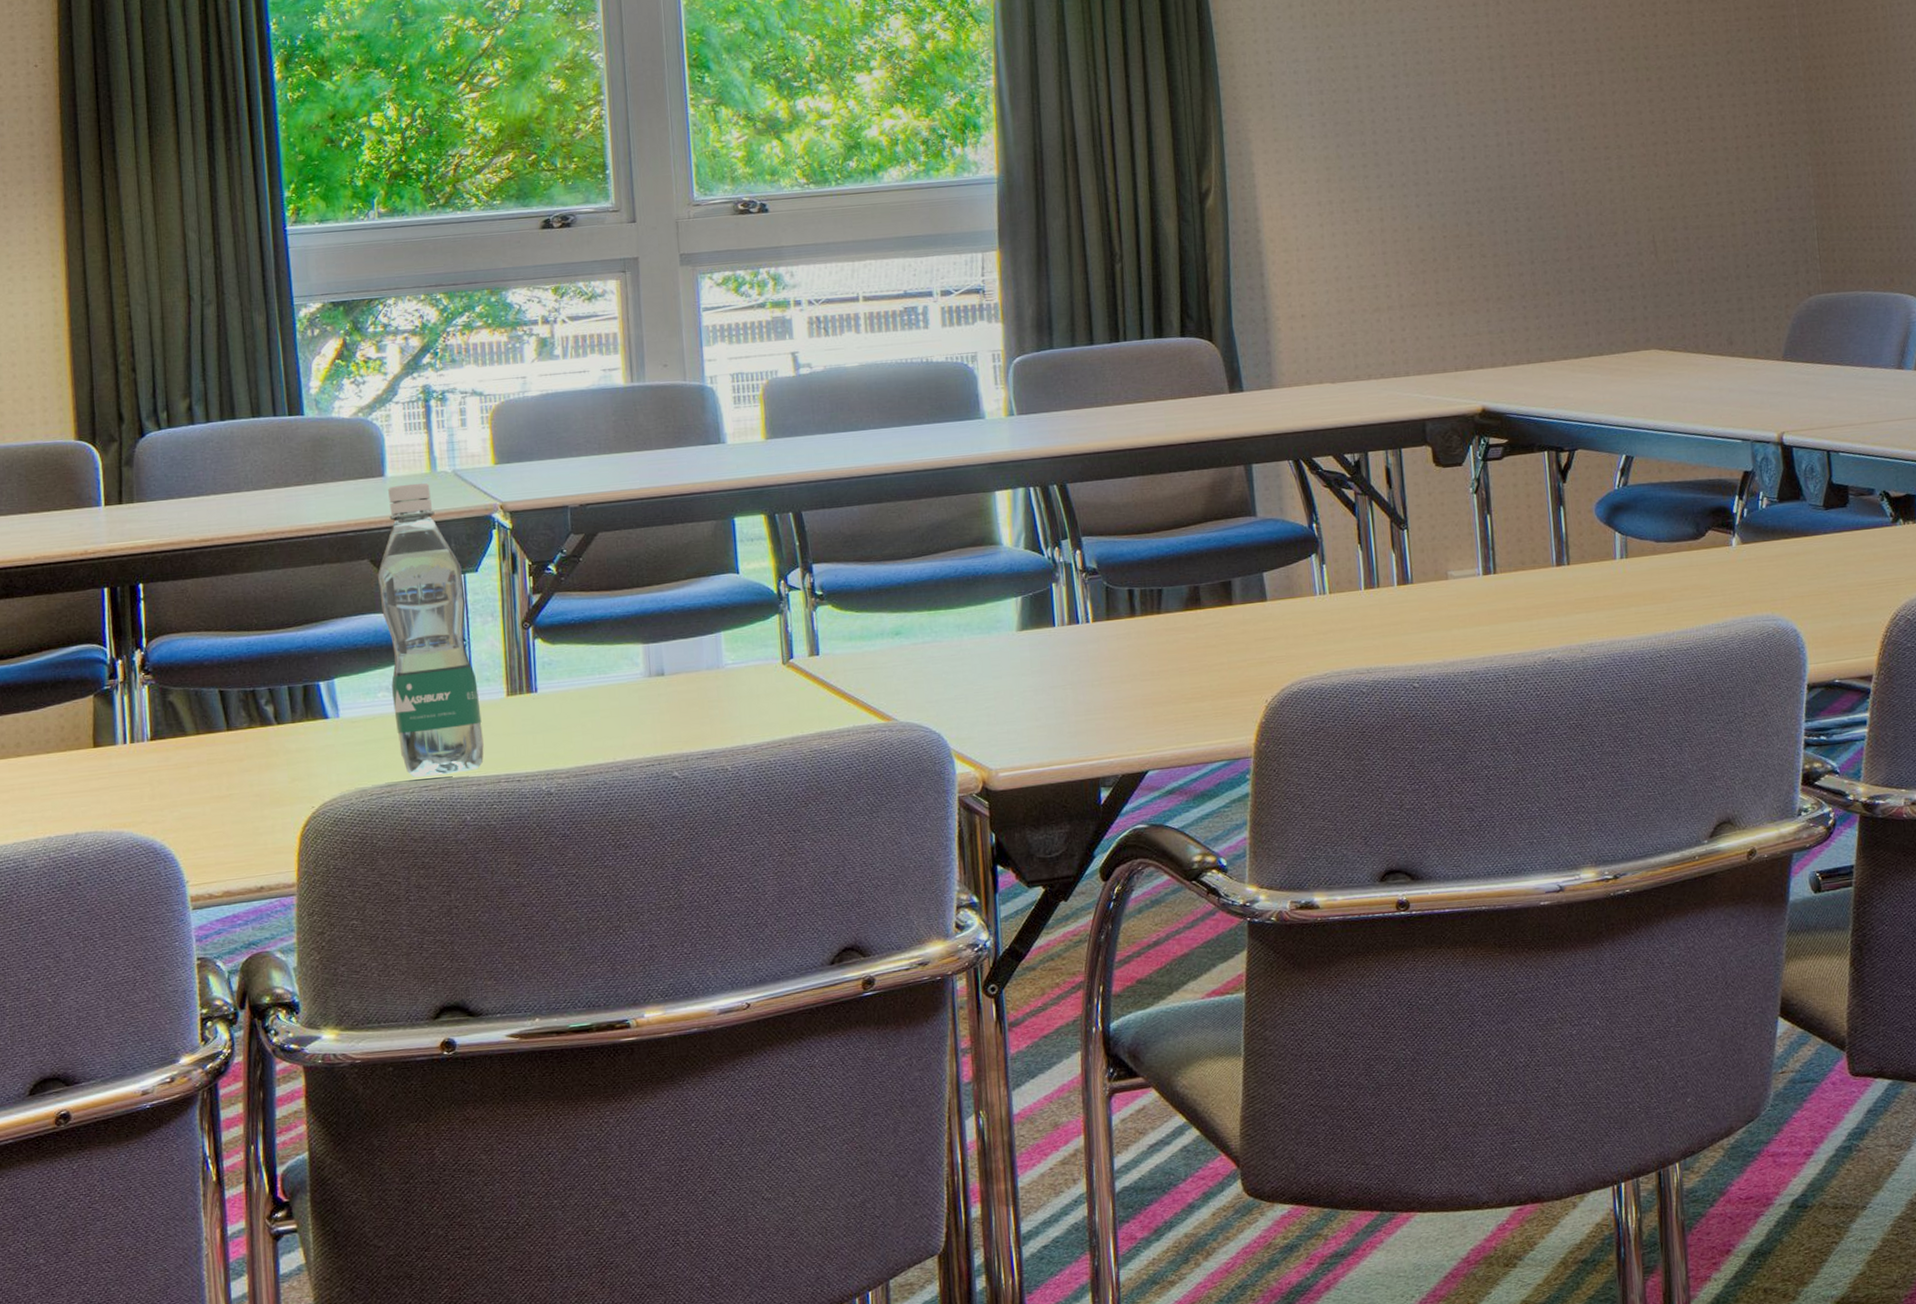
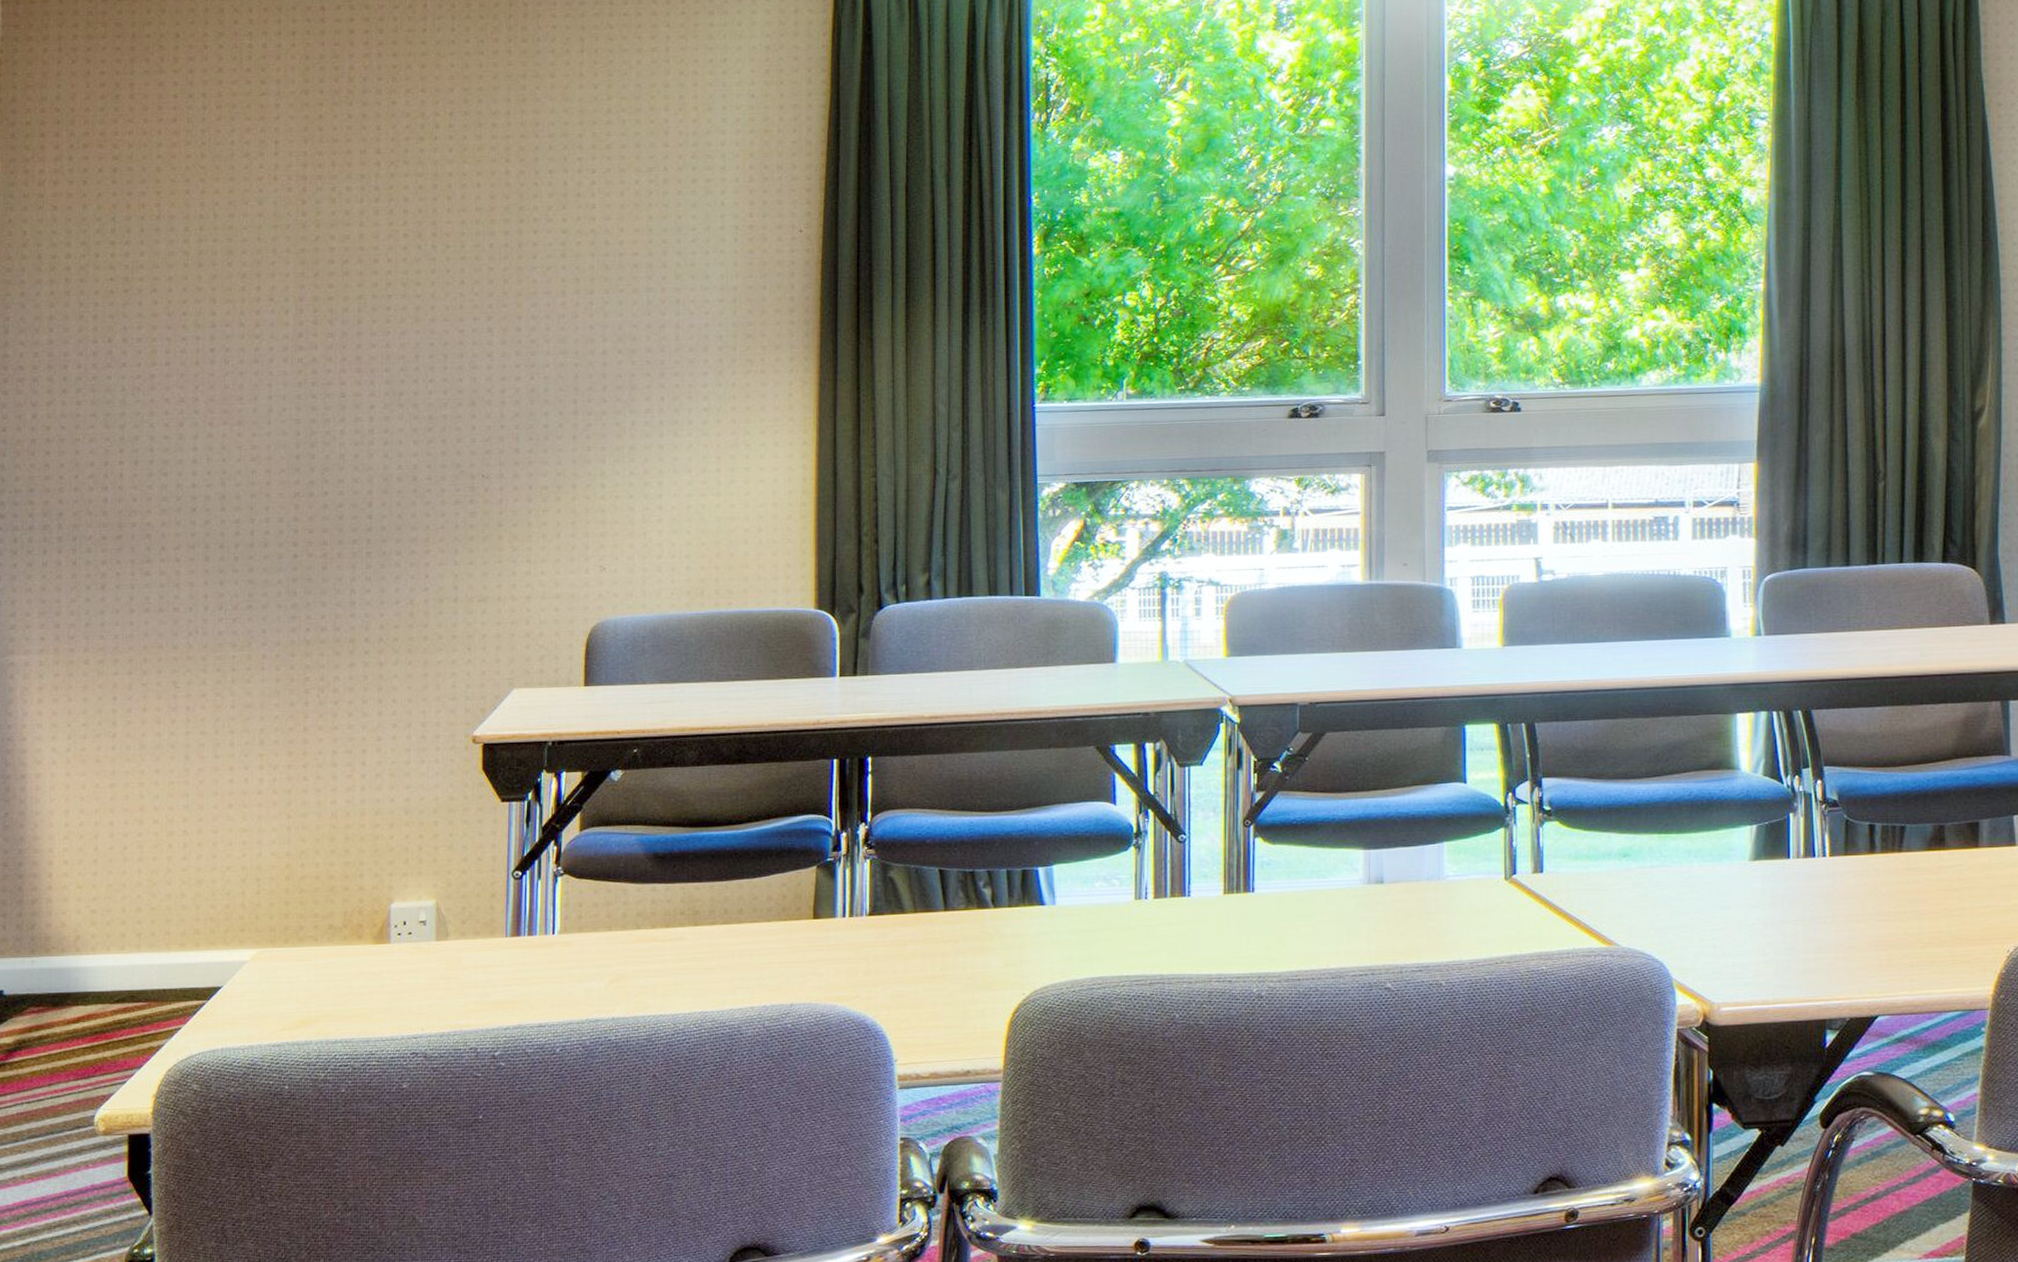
bottle: present [378,483,484,777] -> none [1103,671,1197,971]

